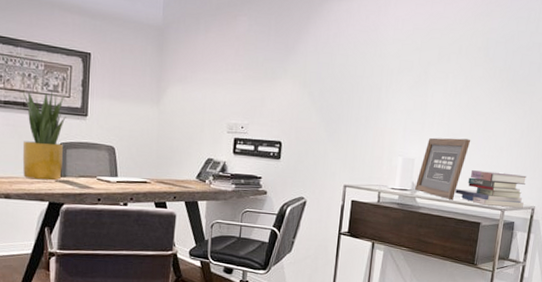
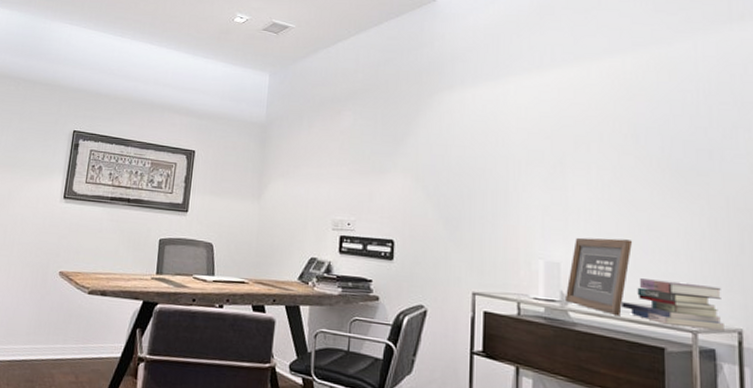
planter: present [22,90,66,180] -> none [121,187,167,278]

